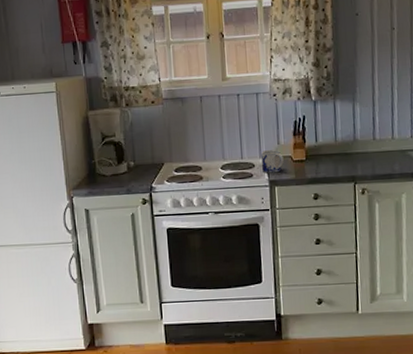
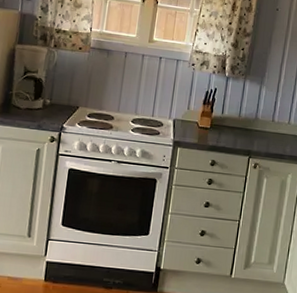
mug: present [261,149,284,173] -> none [168,112,191,135]

